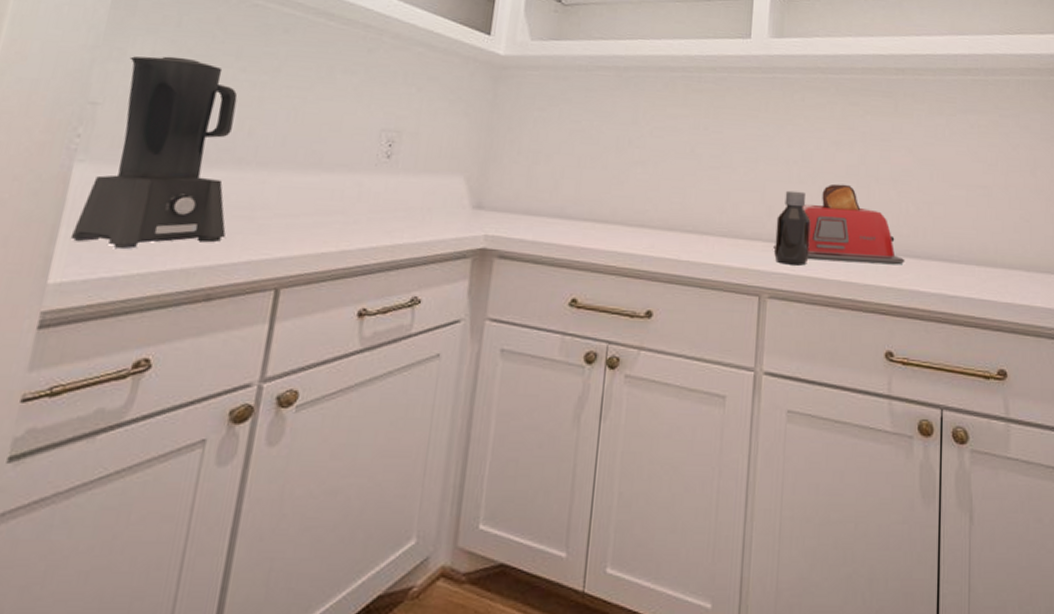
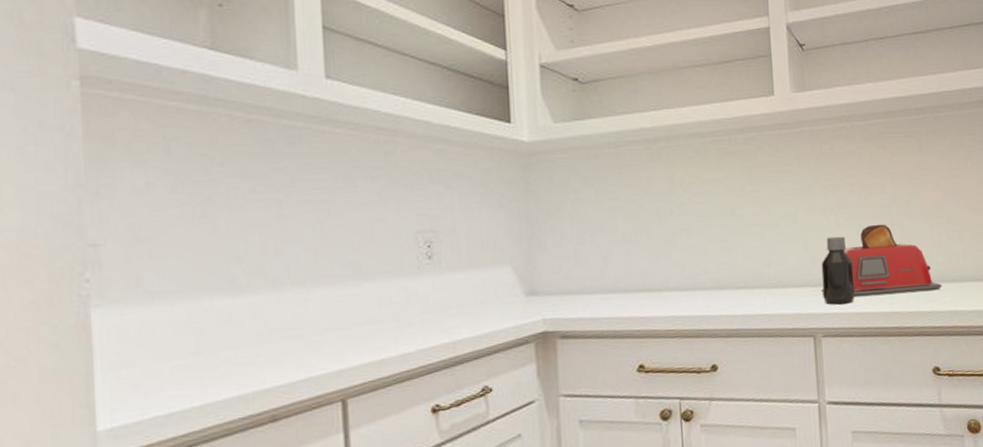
blender: present [70,56,238,250] -> none [108,185,276,387]

